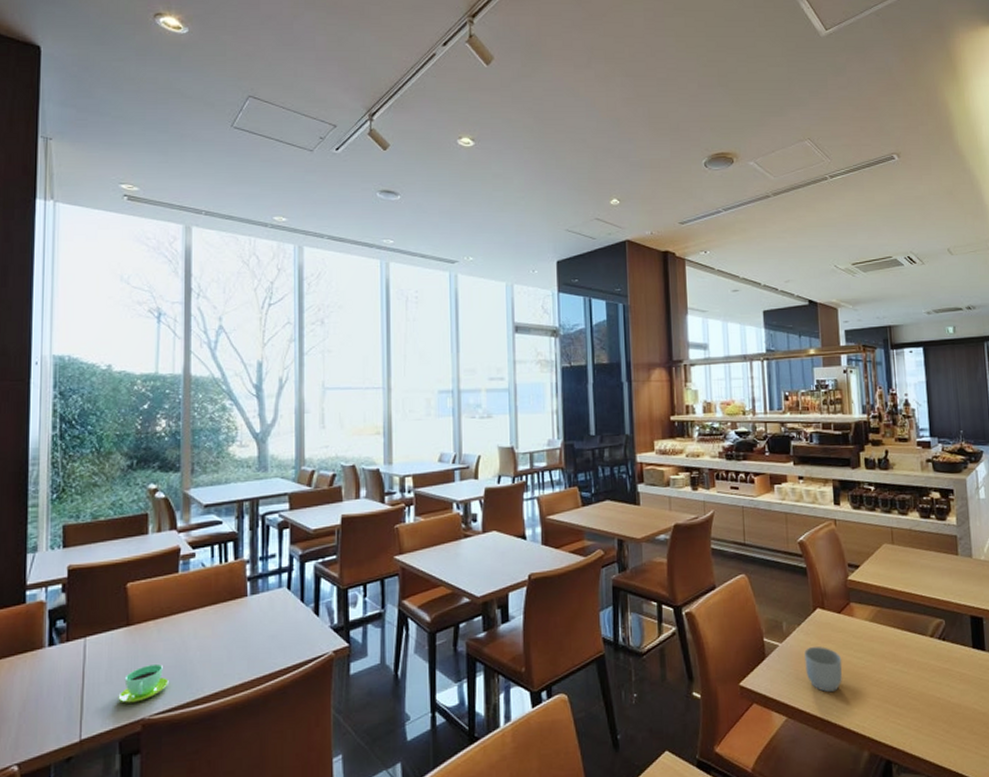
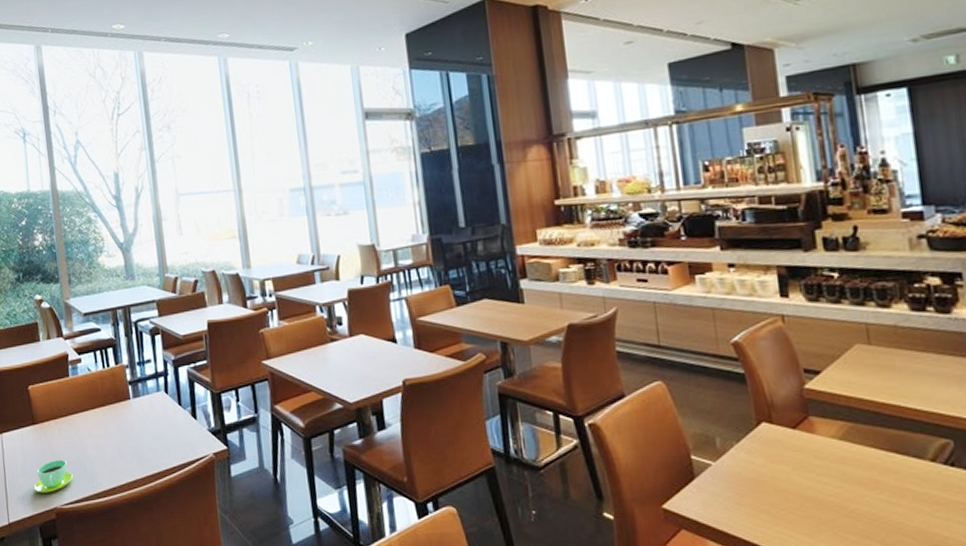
mug: present [804,646,843,693] -> none [747,466,802,523]

